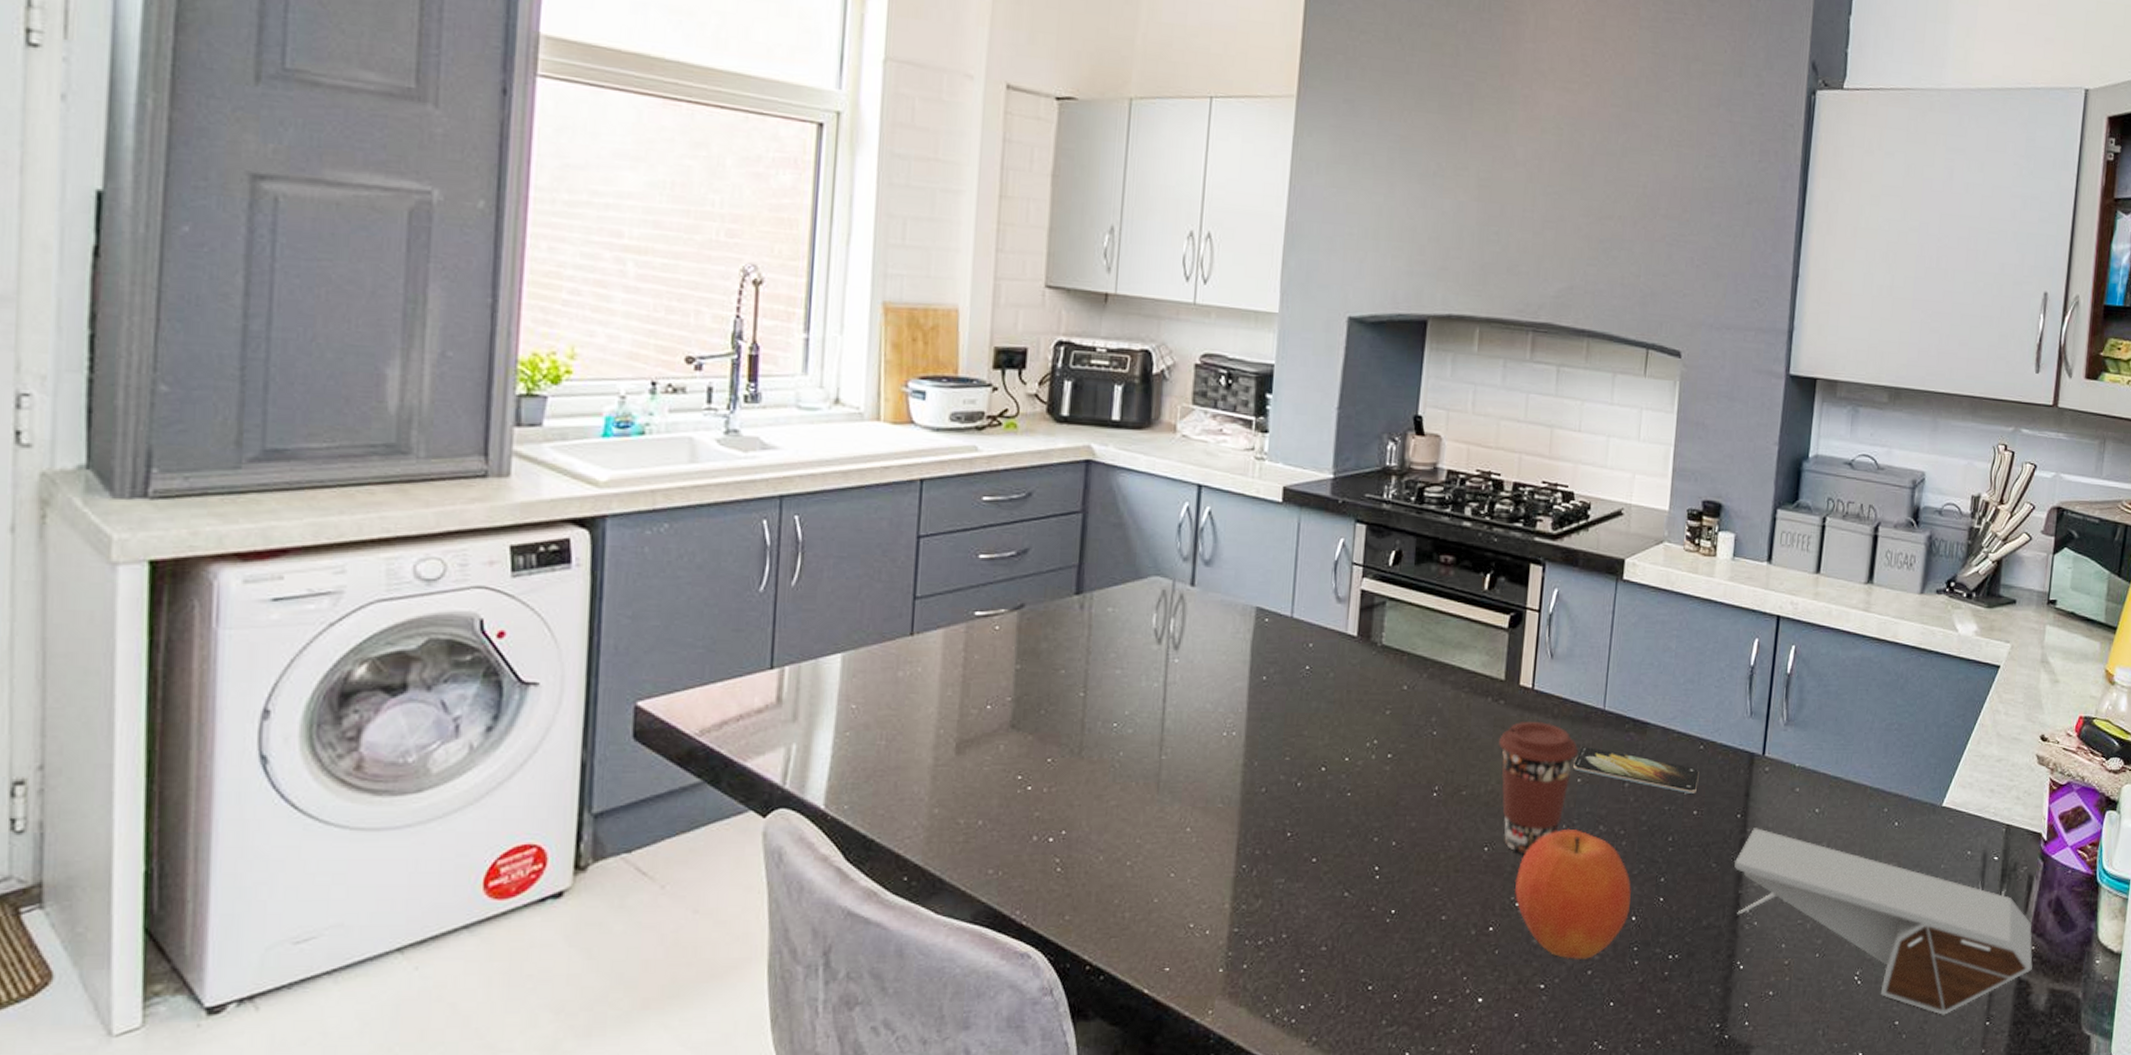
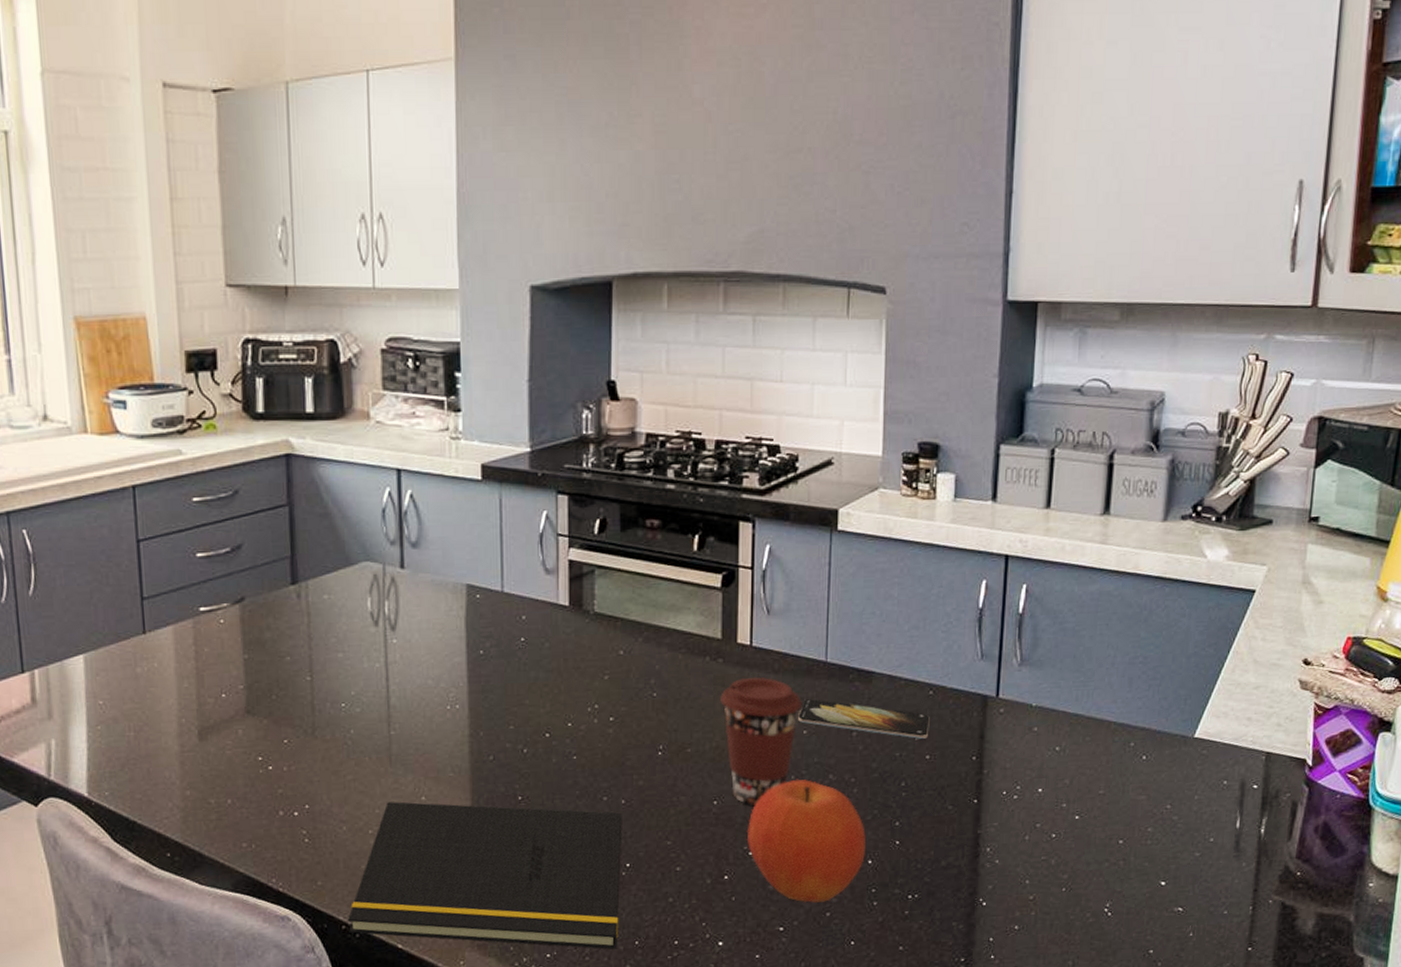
notepad: none [1093,832,1392,1003] -> present [348,801,622,950]
decorative bowl: present [1734,828,2033,1015] -> none [972,769,1298,943]

